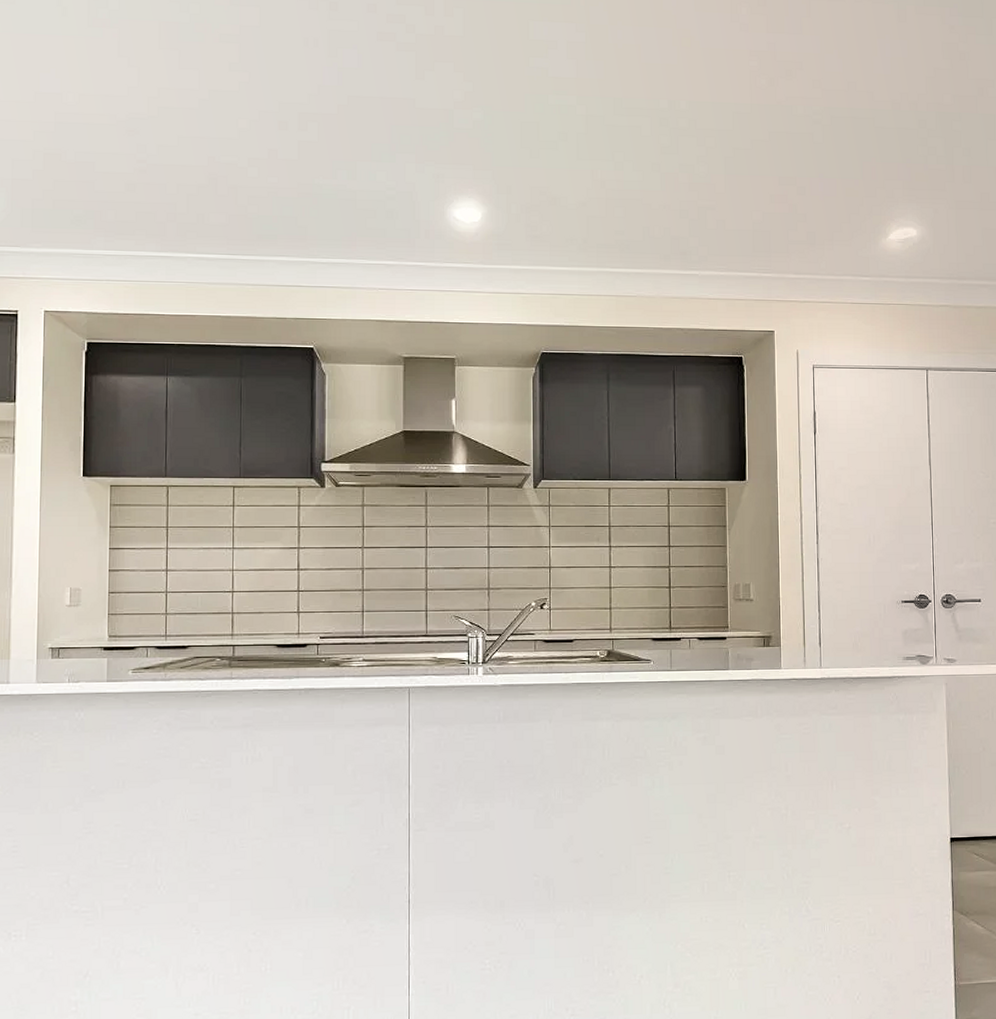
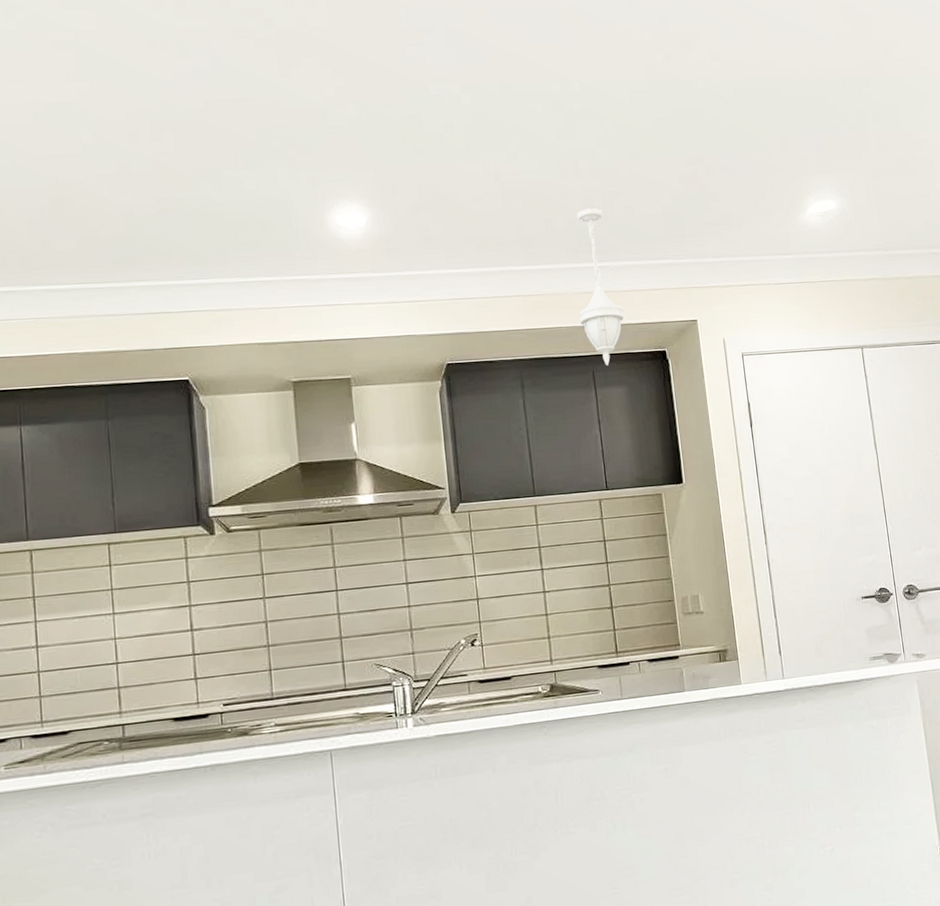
pendant light: none [666,220,707,366] -> present [577,208,624,365]

